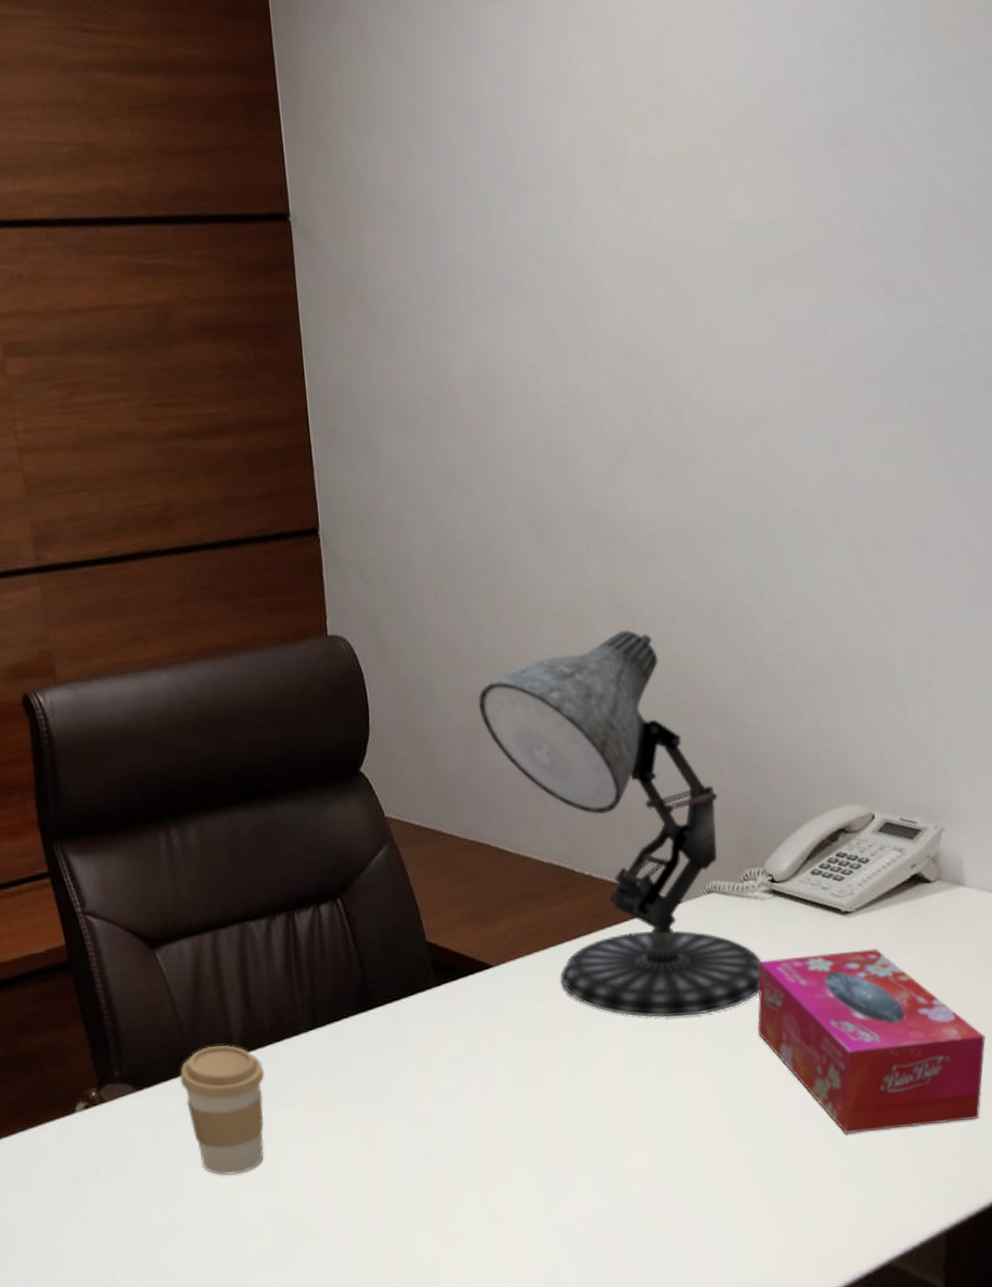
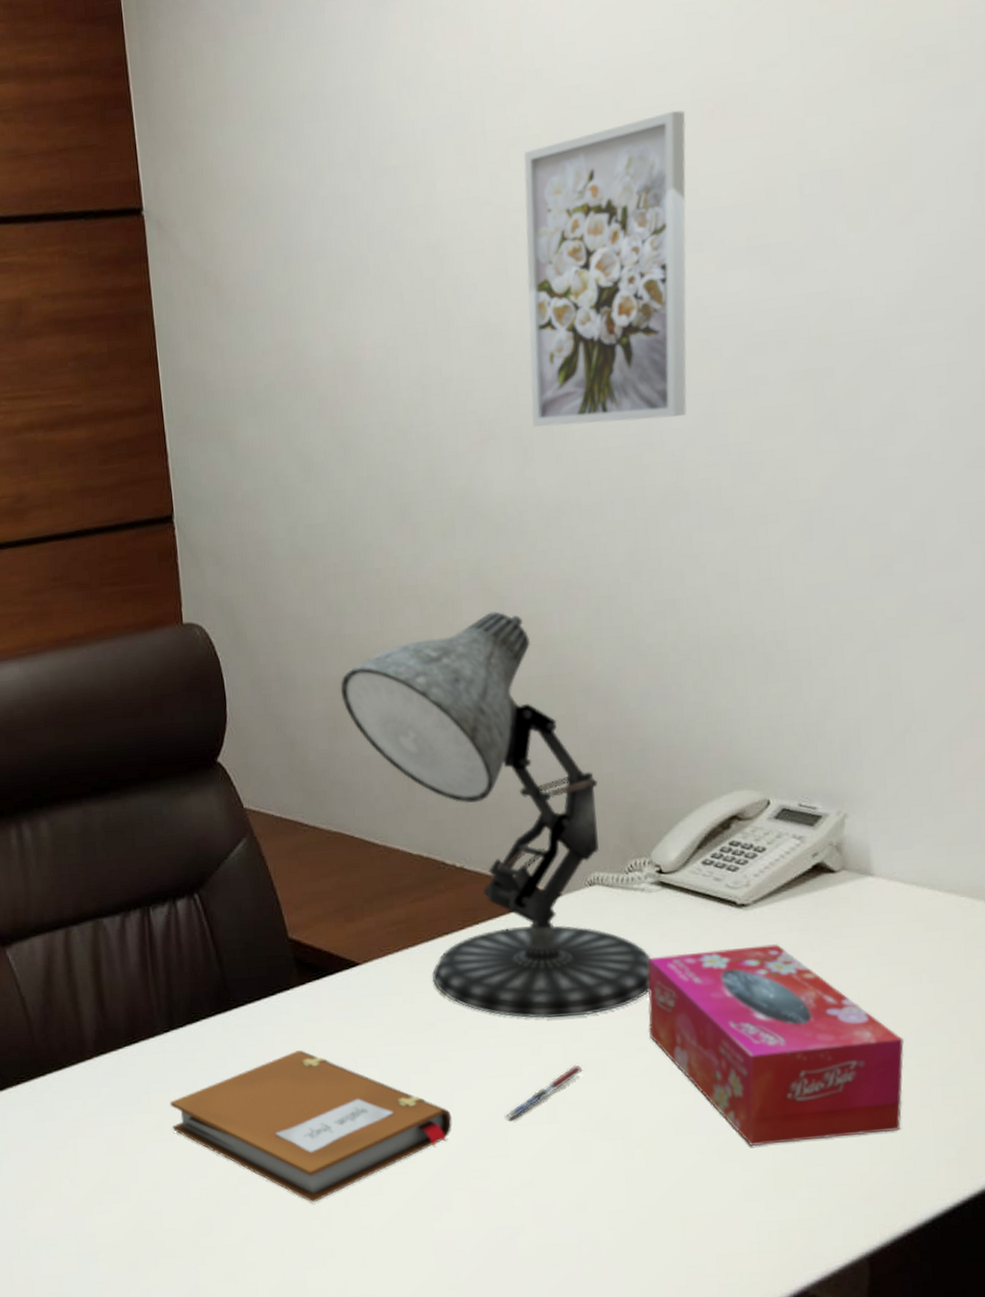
coffee cup: present [180,1045,265,1175] -> none [30,1047,119,1186]
notebook: none [312,1047,577,1189] -> present [169,1050,453,1203]
pen: none [624,1060,697,1111] -> present [504,1065,583,1120]
wall art: none [663,136,820,450] -> present [523,109,687,427]

